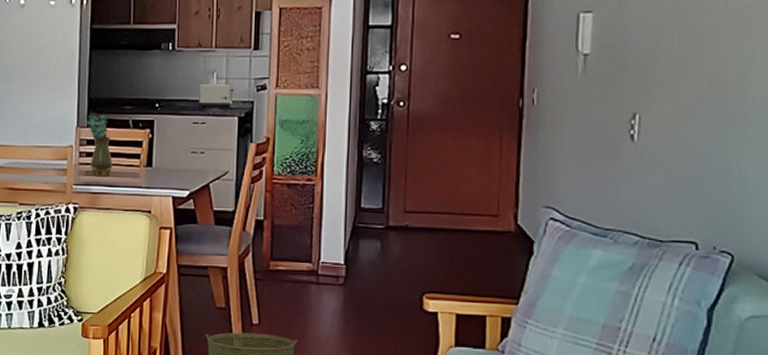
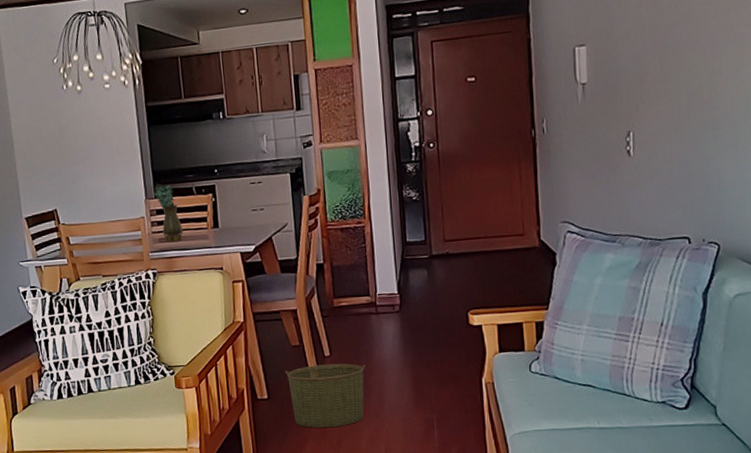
toaster: present [199,83,234,108] -> none [252,144,283,169]

